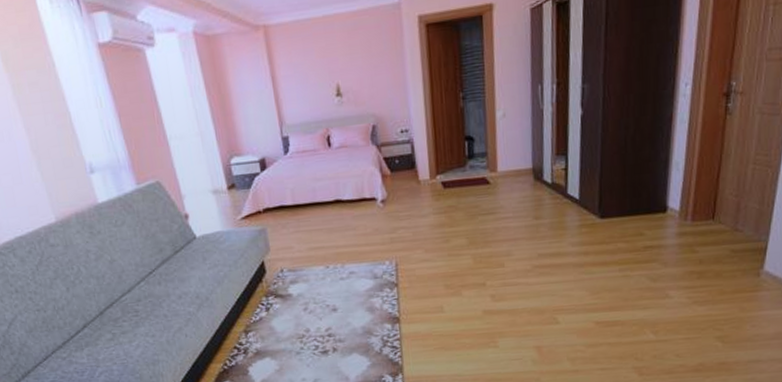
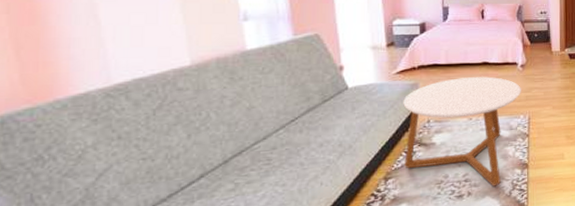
coffee table: none [252,216,384,343] -> present [403,76,521,187]

